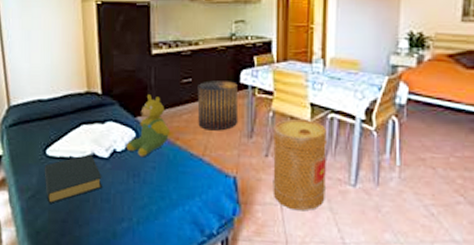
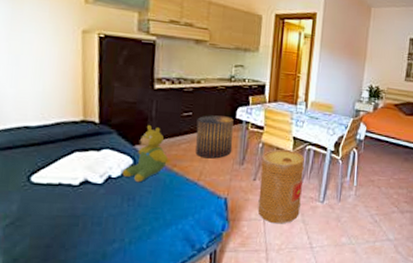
hardback book: present [44,154,102,203] -> none [27,180,95,230]

